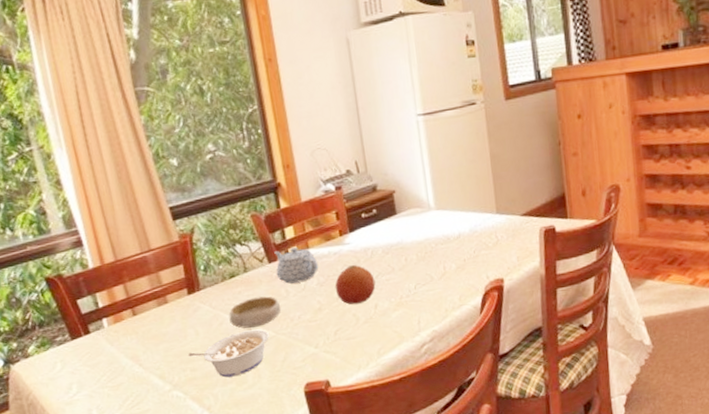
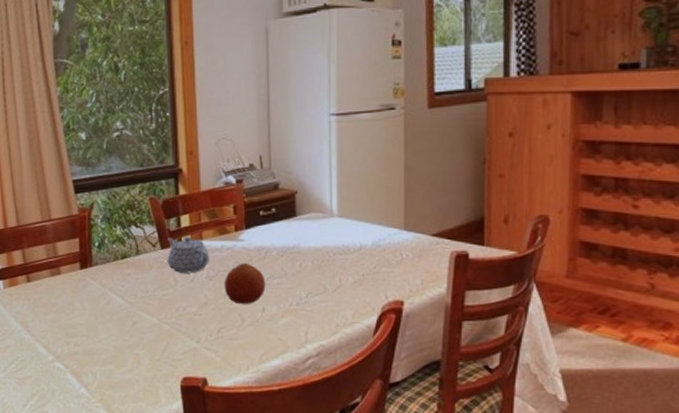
legume: present [188,329,269,378] -> none [73,314,153,358]
bowl: present [228,296,282,329] -> none [116,282,168,313]

